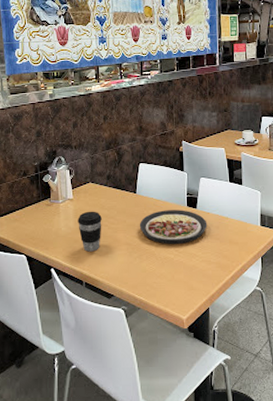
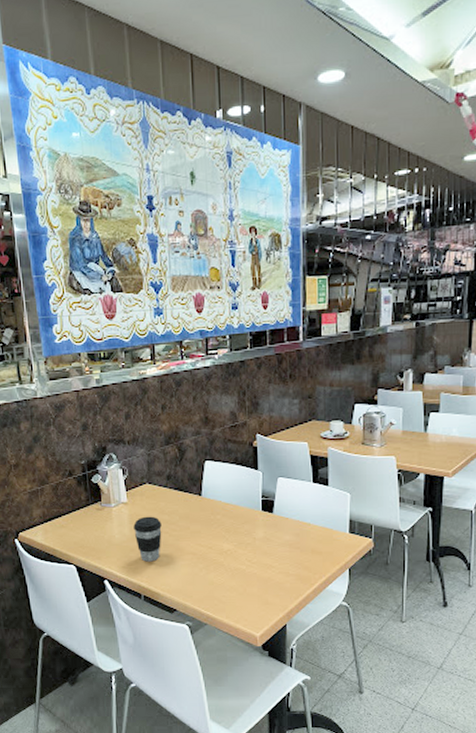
plate: present [139,210,207,245] -> none [205,514,286,555]

